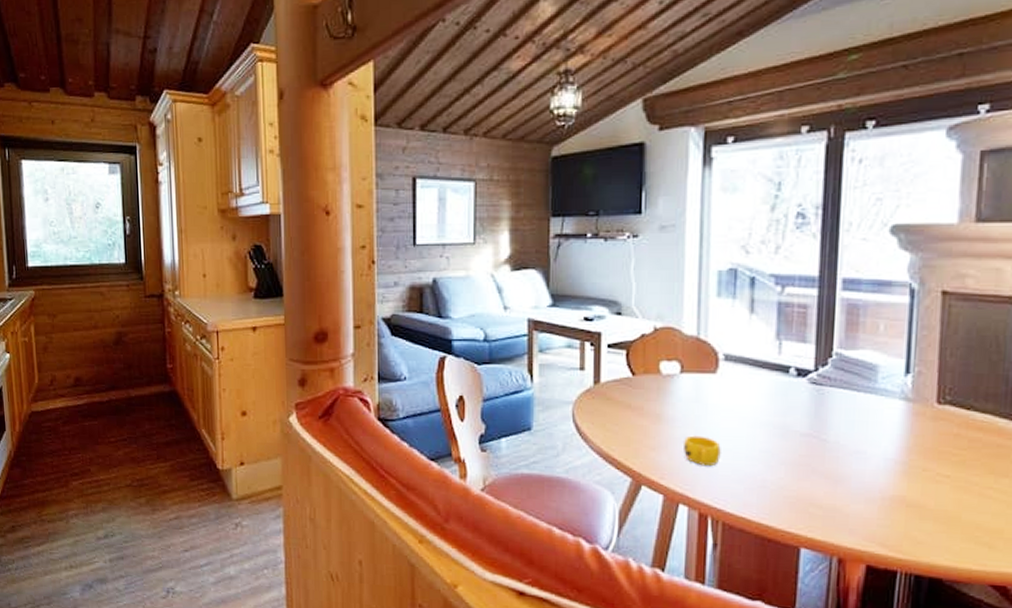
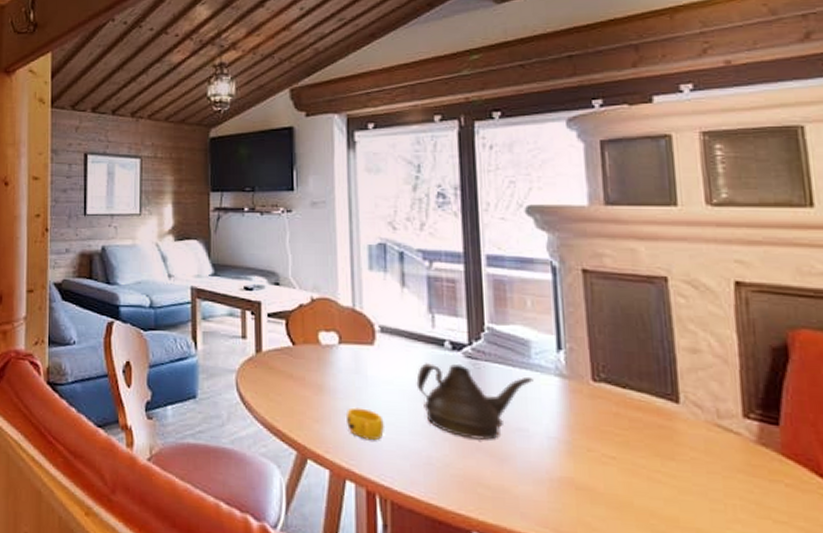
teapot: none [757,389,877,463] -> present [416,363,533,440]

